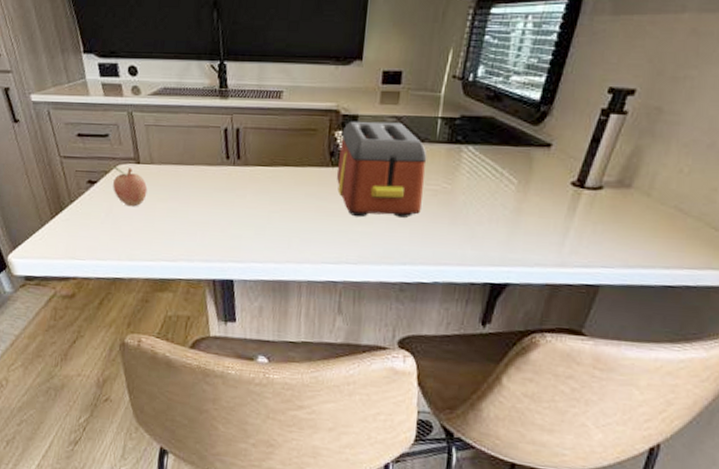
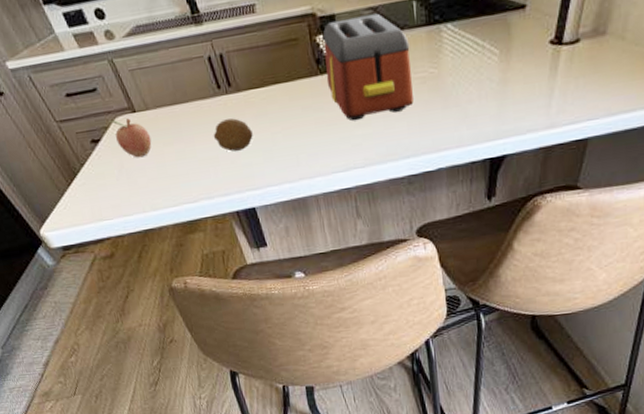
fruit: none [209,189,250,221] -> present [213,118,253,152]

